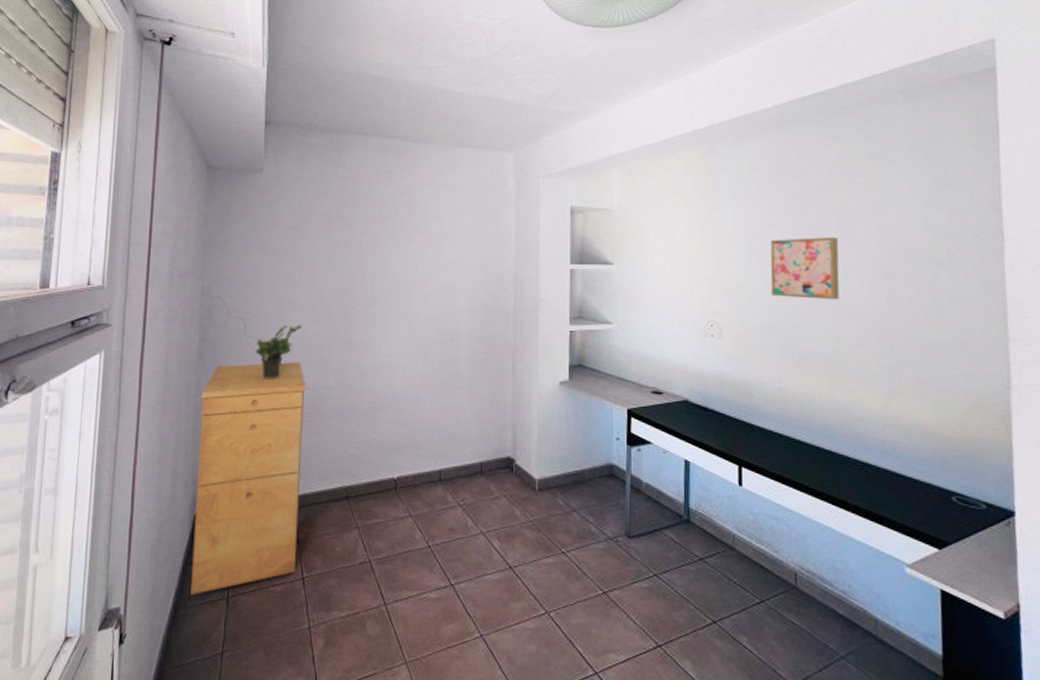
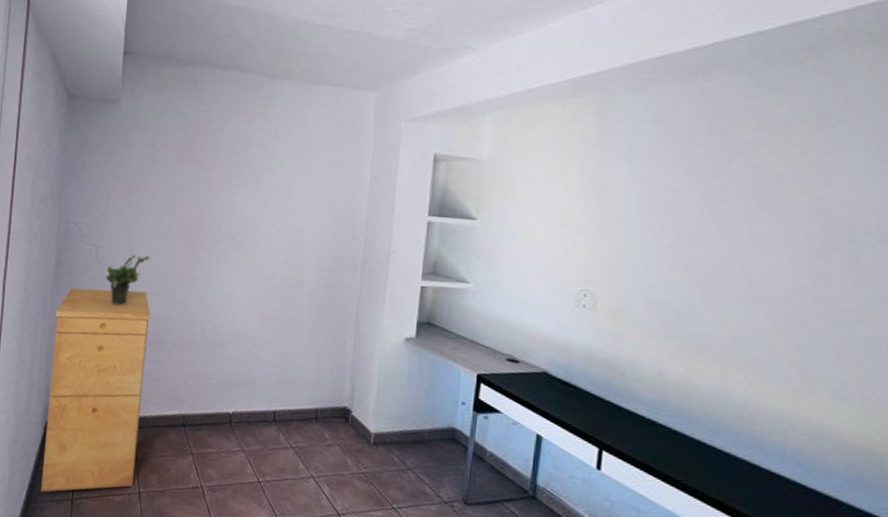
wall art: present [770,237,840,300] -> none [662,204,758,280]

